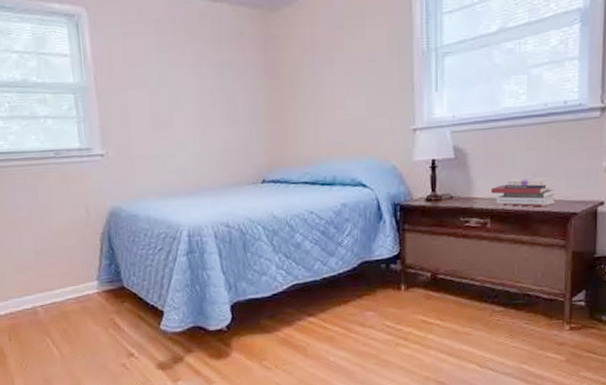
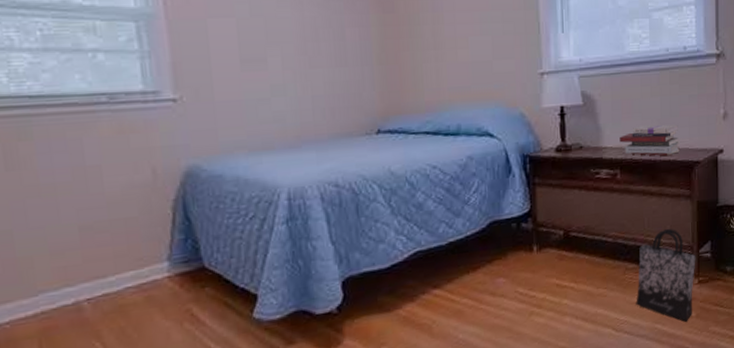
shopping bag: none [502,276,568,365] -> present [636,228,696,322]

